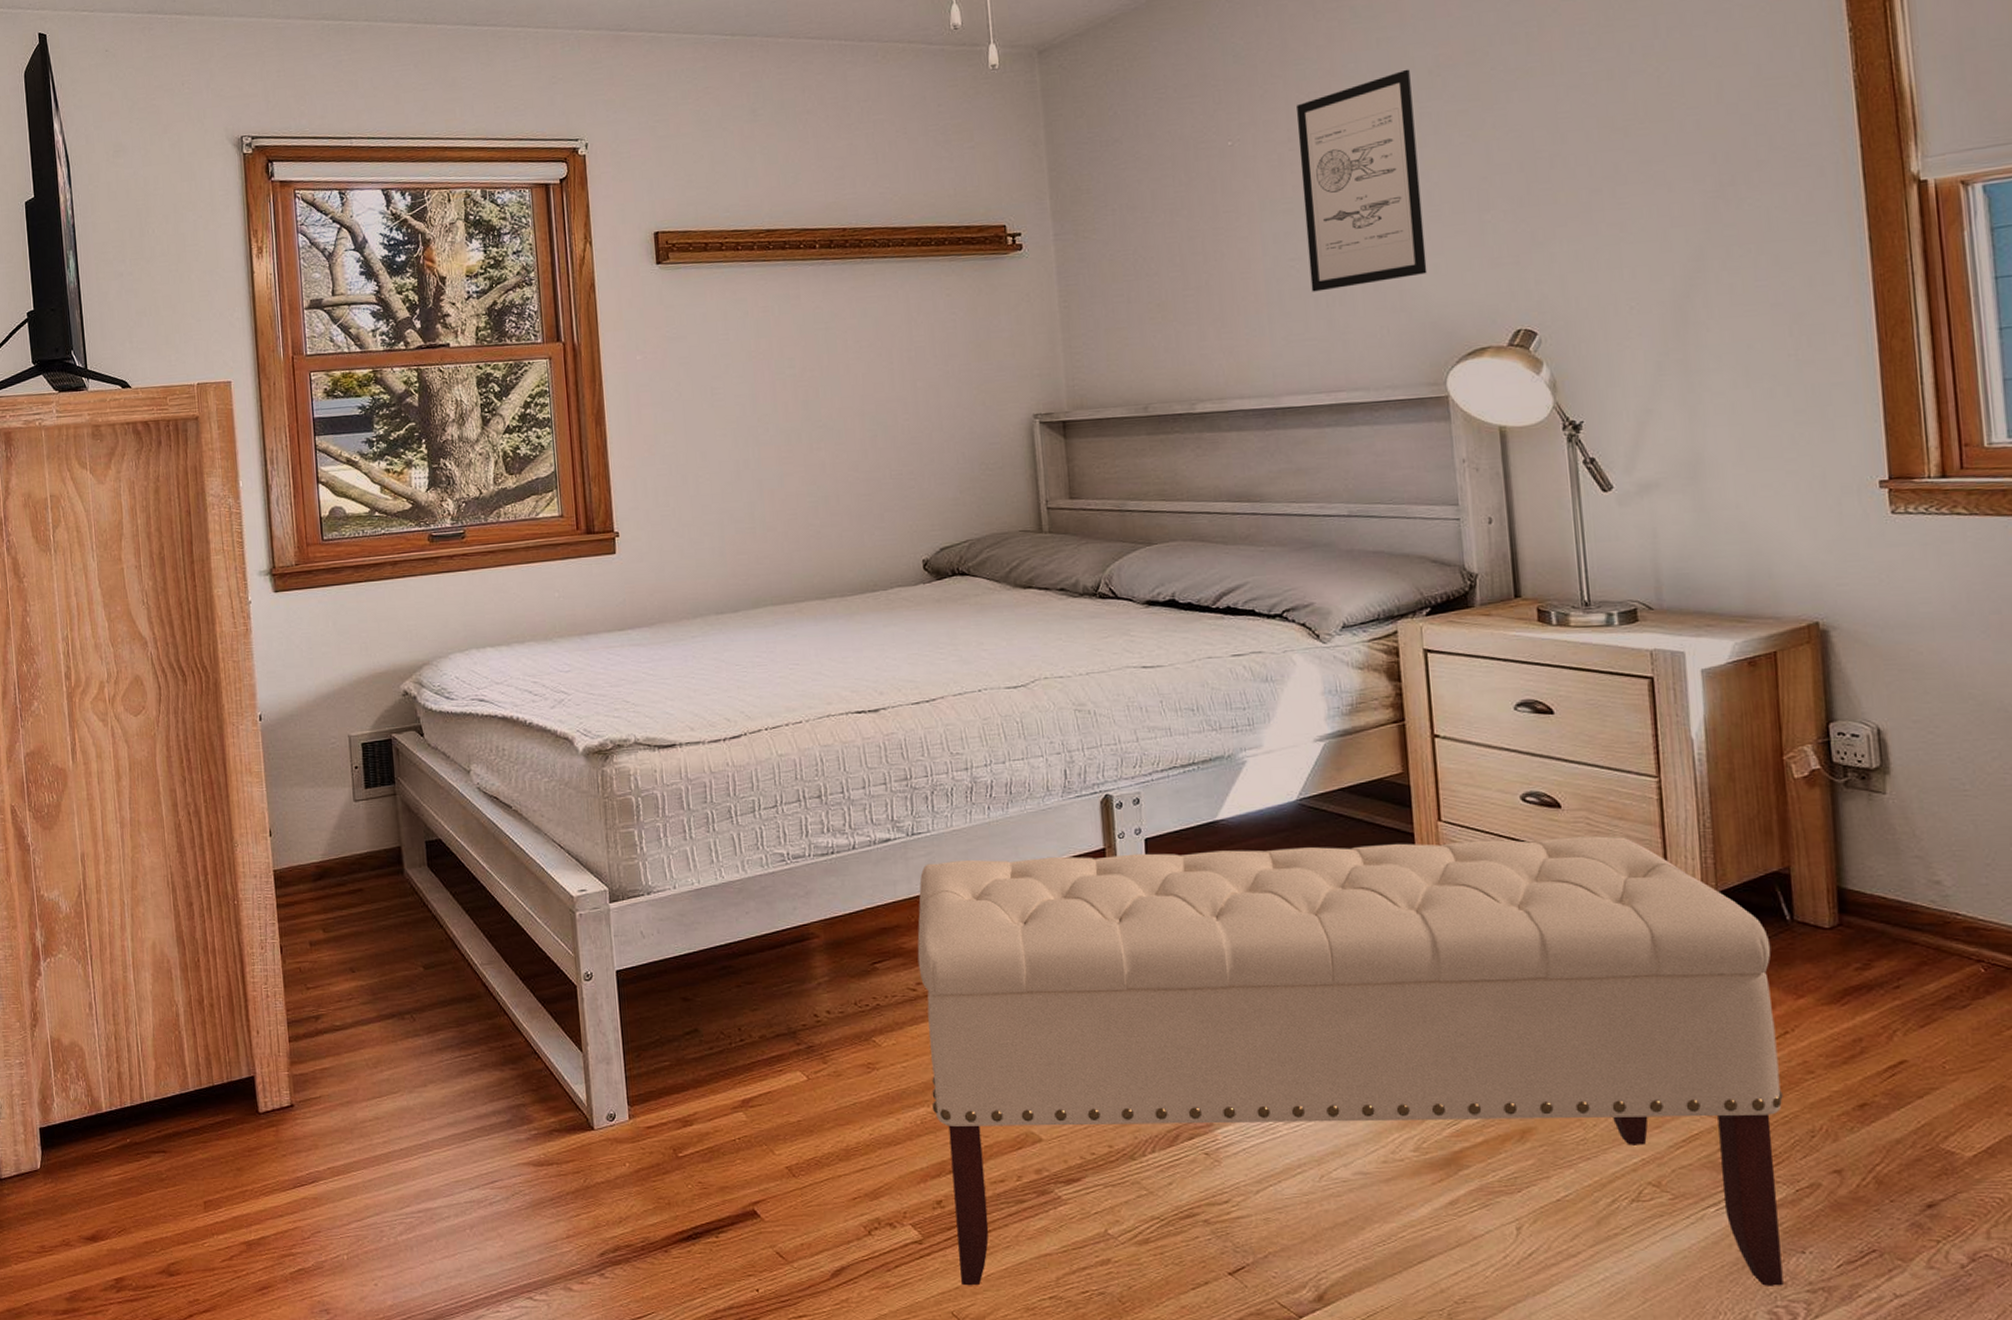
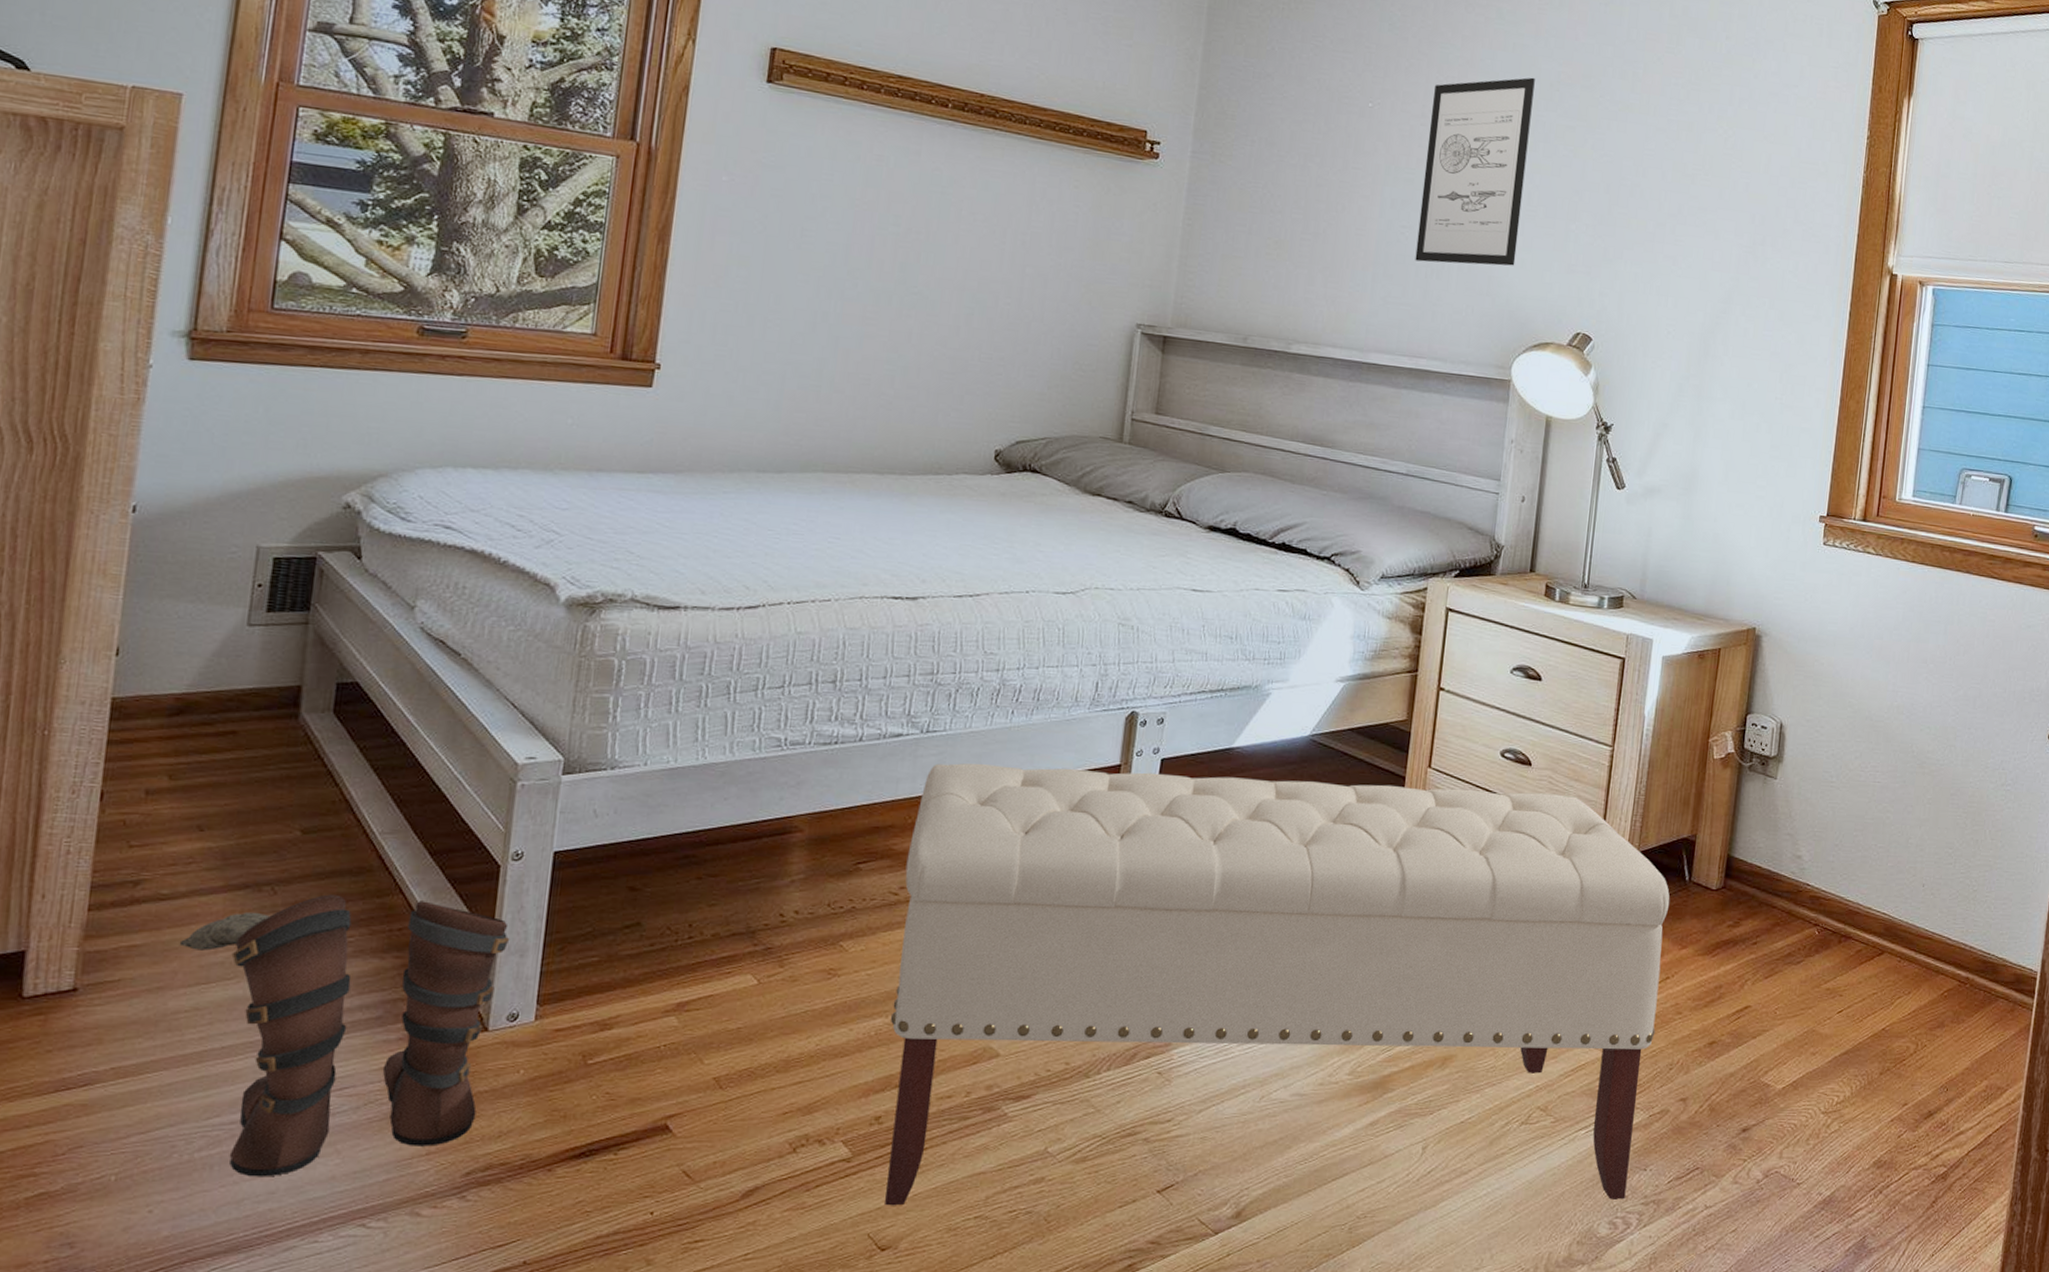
boots: none [355,1018,599,1257] -> present [179,894,510,1177]

